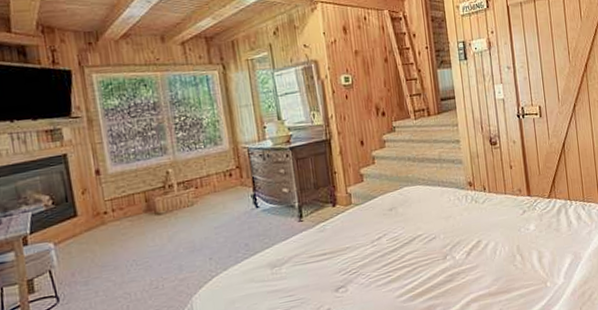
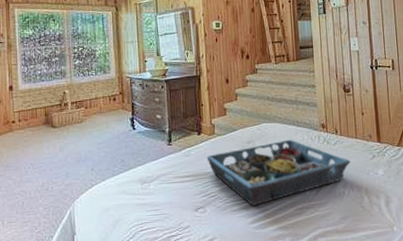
serving tray: none [344,201,501,279] -> present [207,139,351,207]

